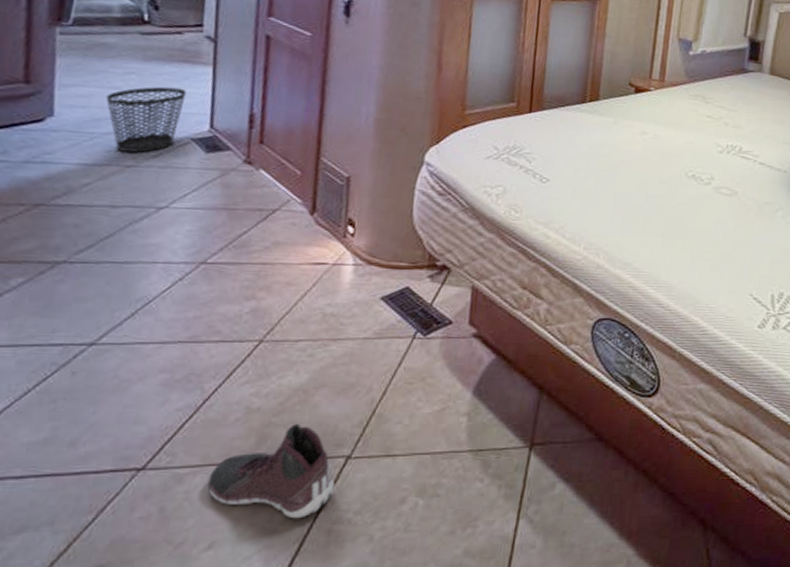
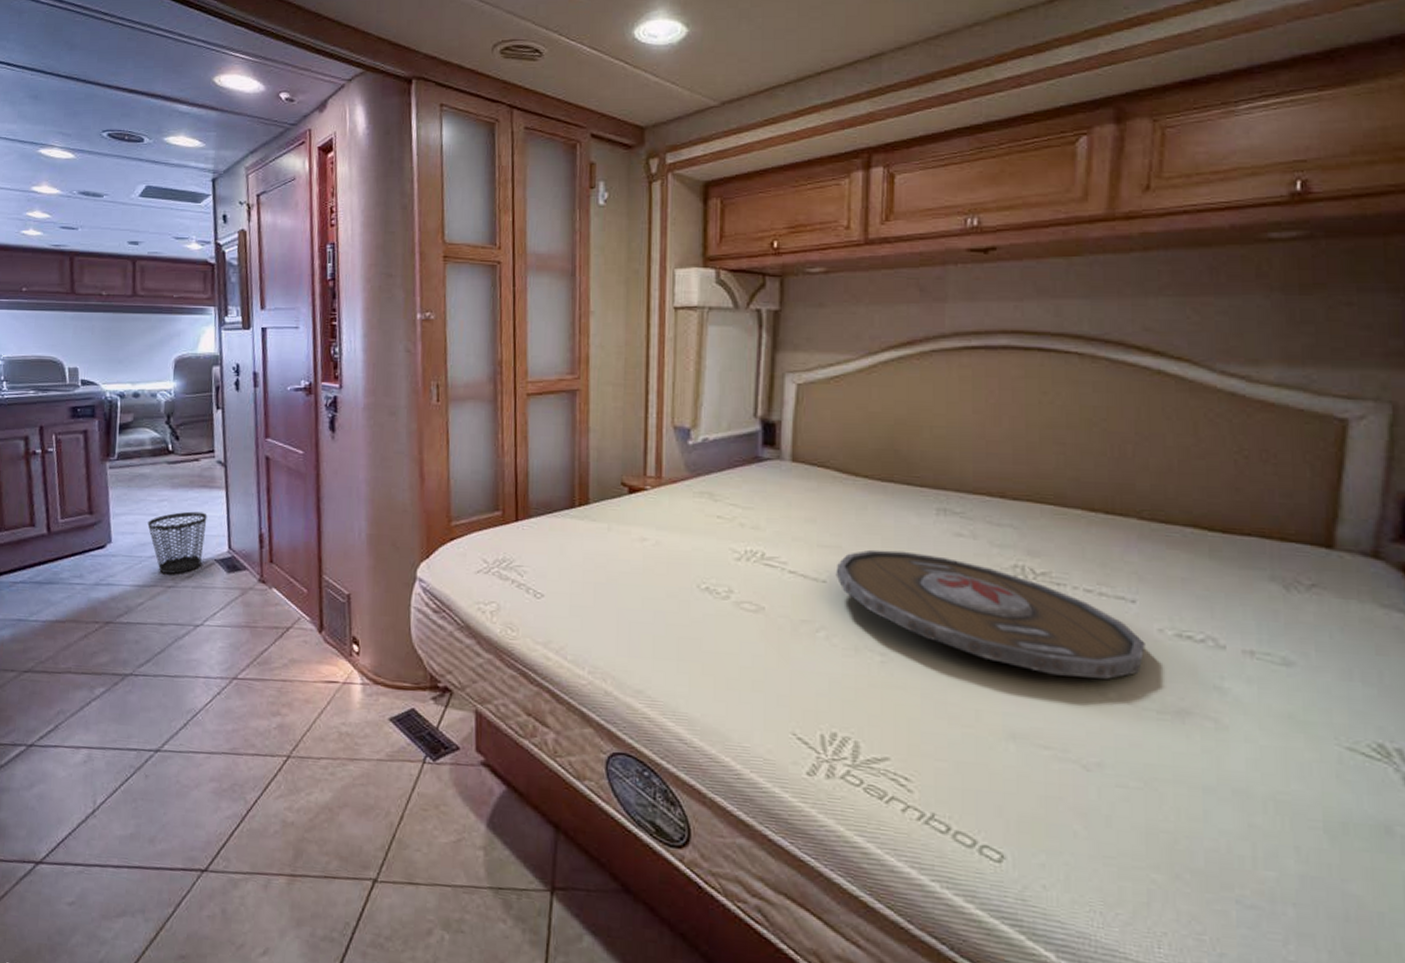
sneaker: present [207,424,335,519] -> none [257,841,365,938]

